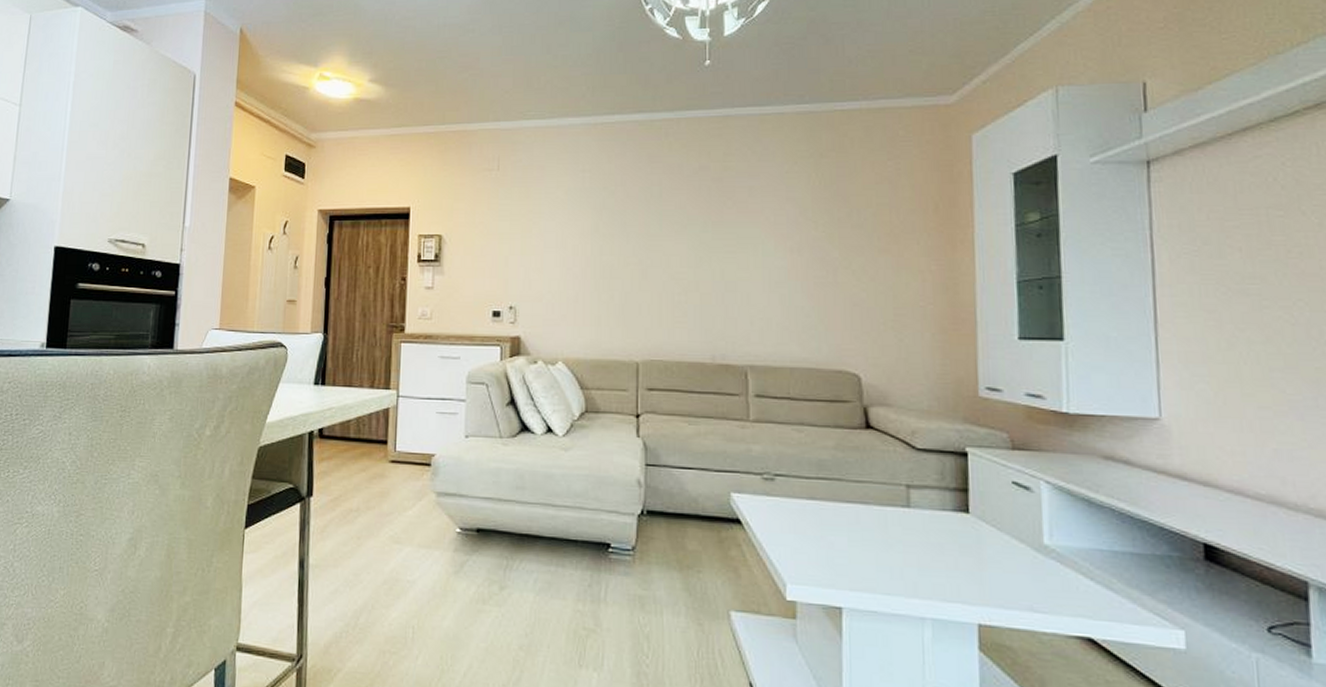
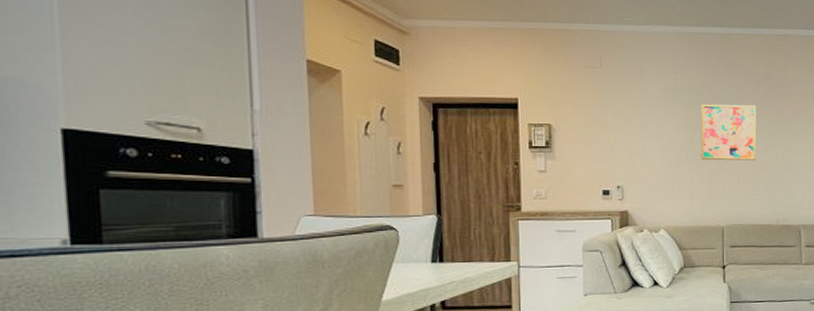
wall art: none [611,205,685,277] -> present [700,104,757,161]

